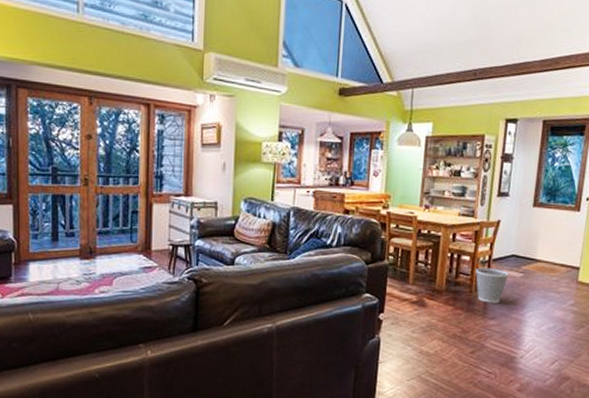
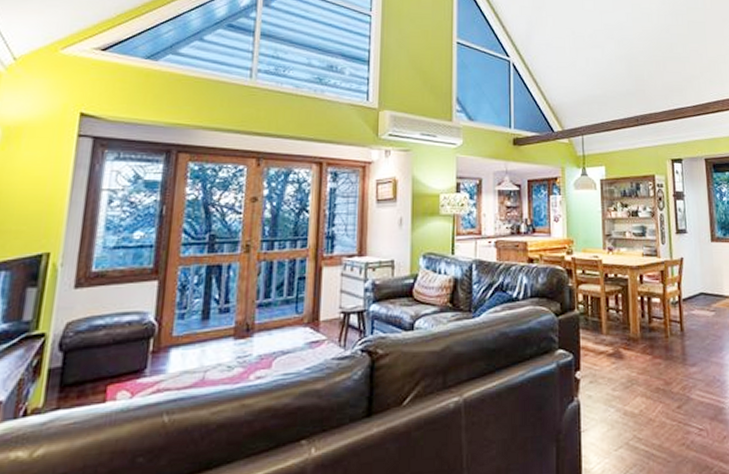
wastebasket: present [475,267,509,304] -> none [667,308,701,348]

